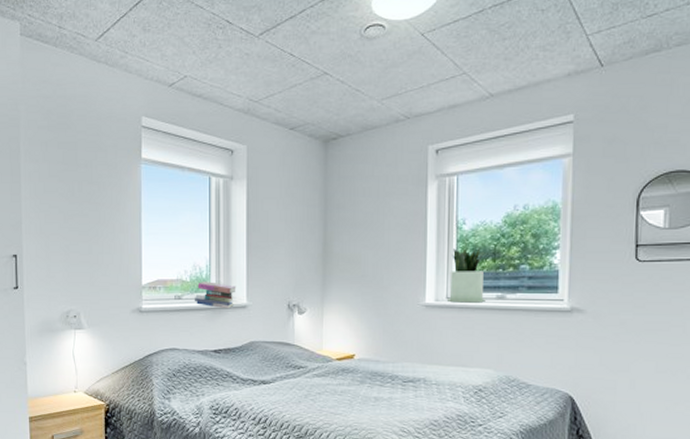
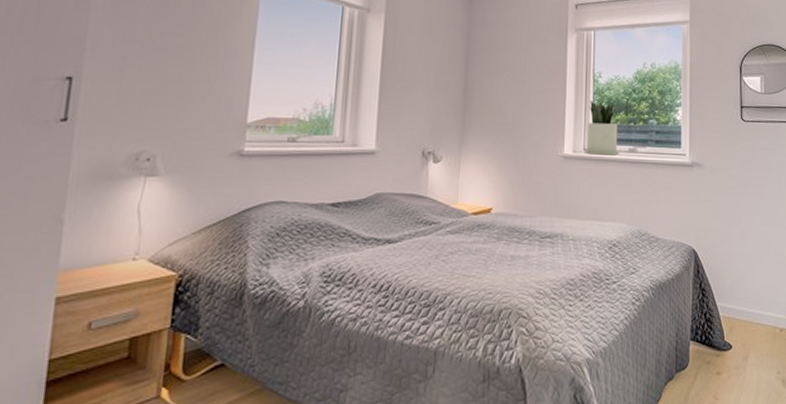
books: present [194,282,236,309] -> none [311,122,365,155]

